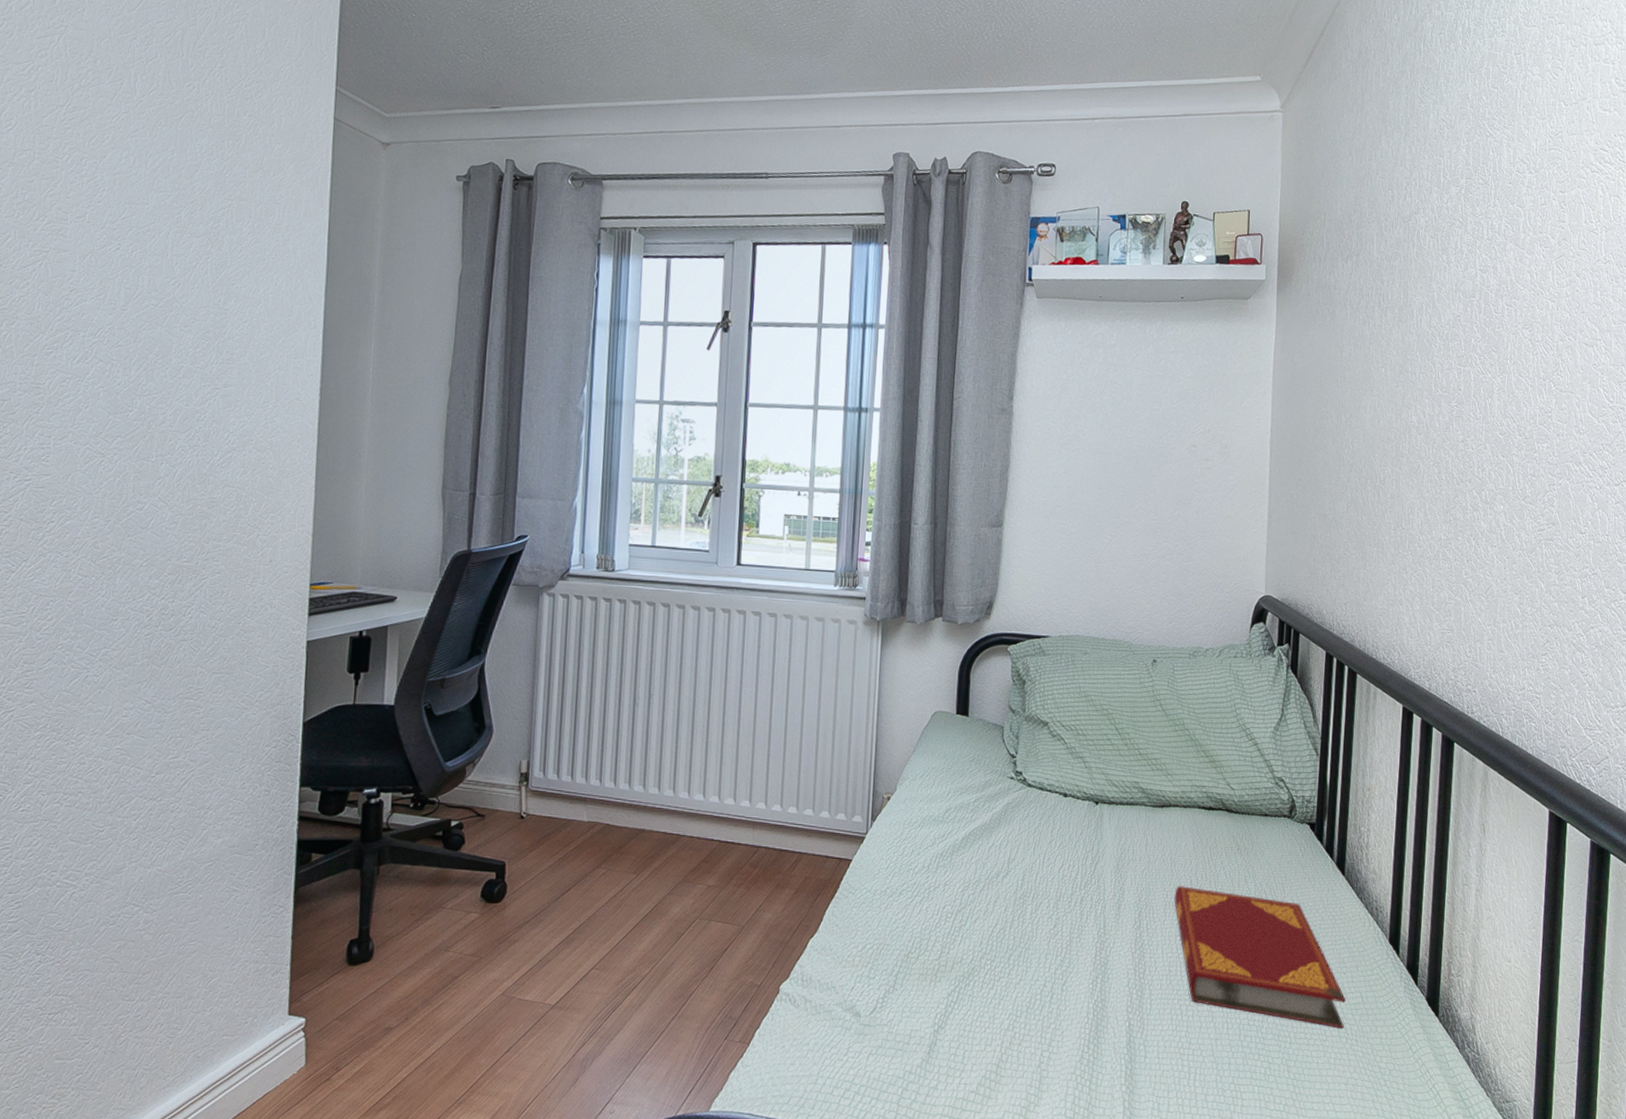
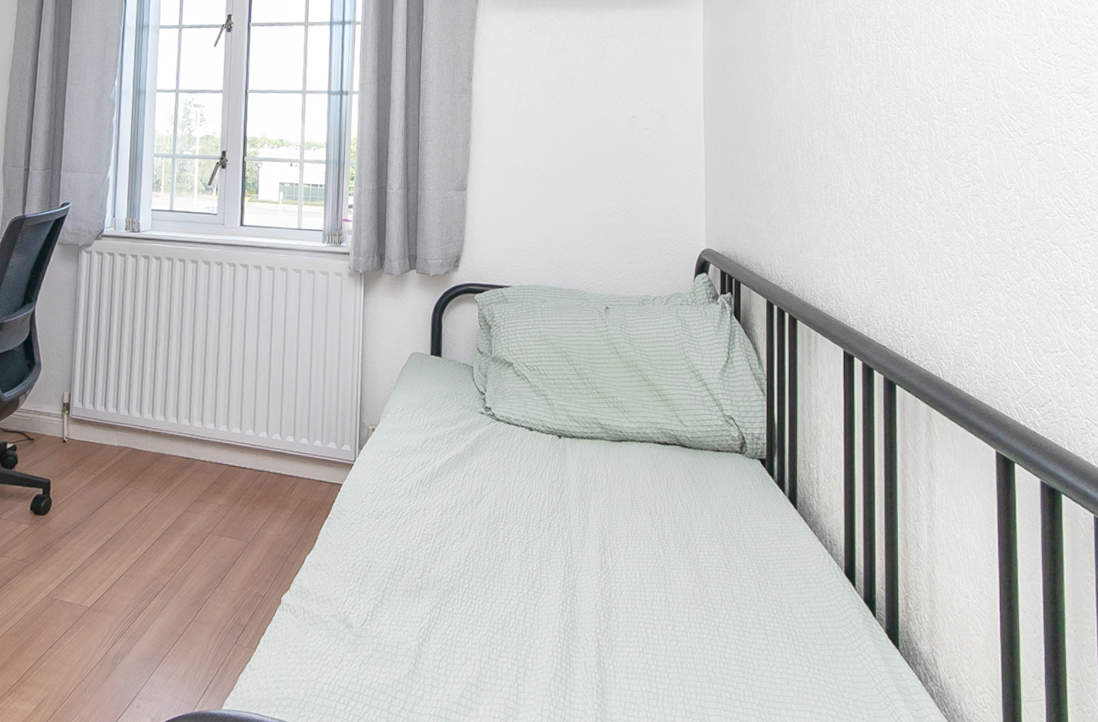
hardback book: present [1174,886,1345,1029] -> none [635,515,805,657]

